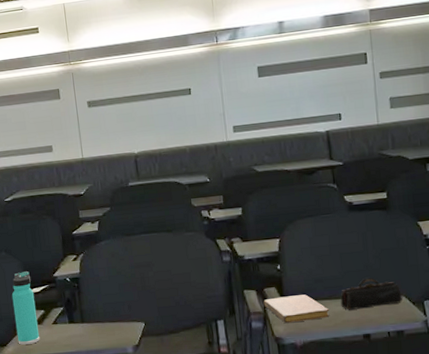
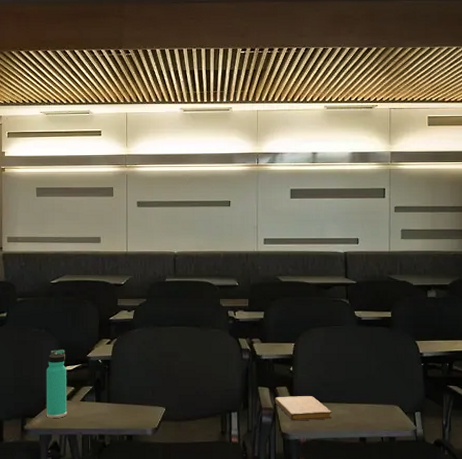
pencil case: present [340,277,403,310] -> none [343,386,398,414]

